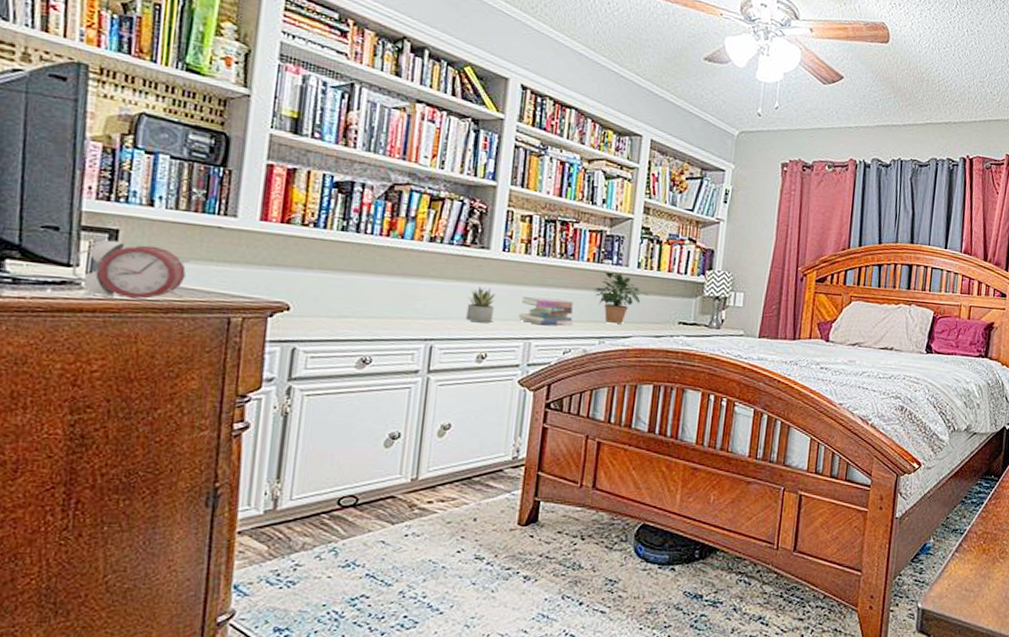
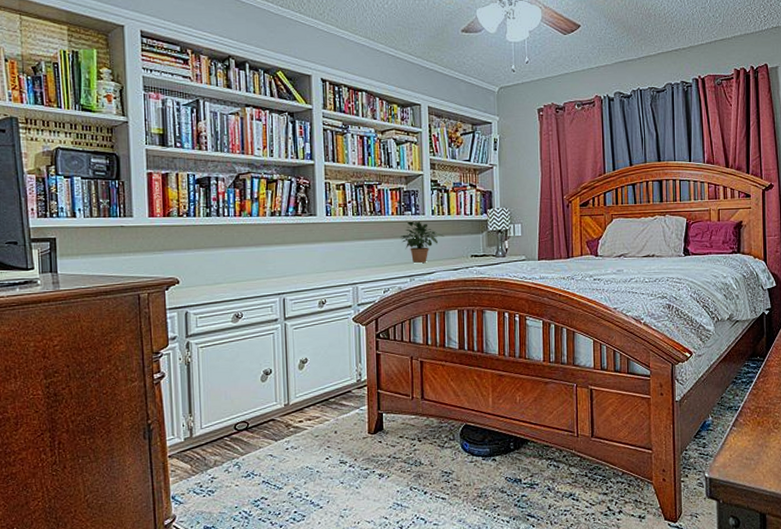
alarm clock: present [71,240,191,299] -> none [29,246,107,289]
succulent plant: present [466,287,495,323] -> none [306,247,326,276]
books: present [519,296,574,326] -> none [345,248,387,272]

